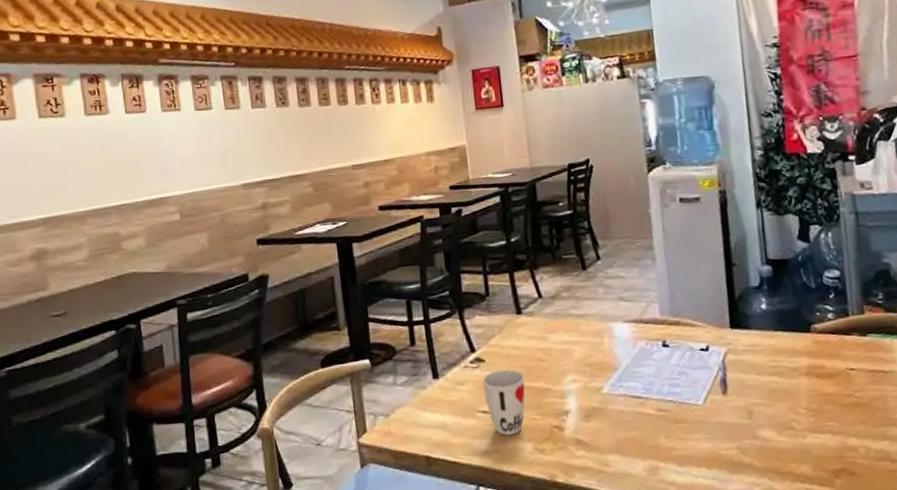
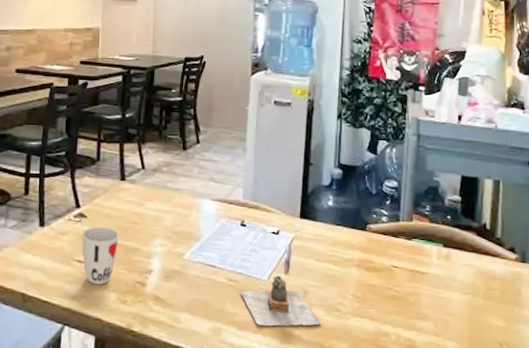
teapot: none [673,397,775,458] -> present [240,275,321,327]

